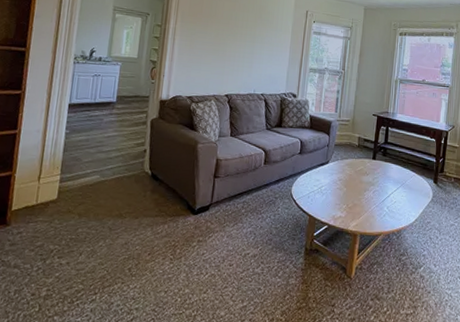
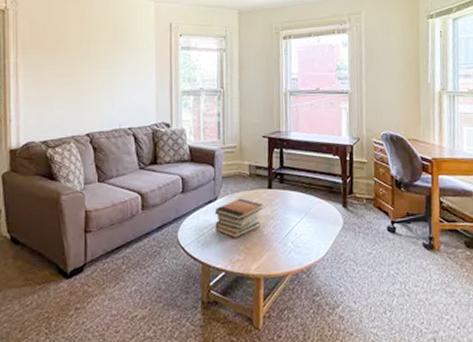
book stack: none [324,164,367,198] -> present [214,198,263,238]

